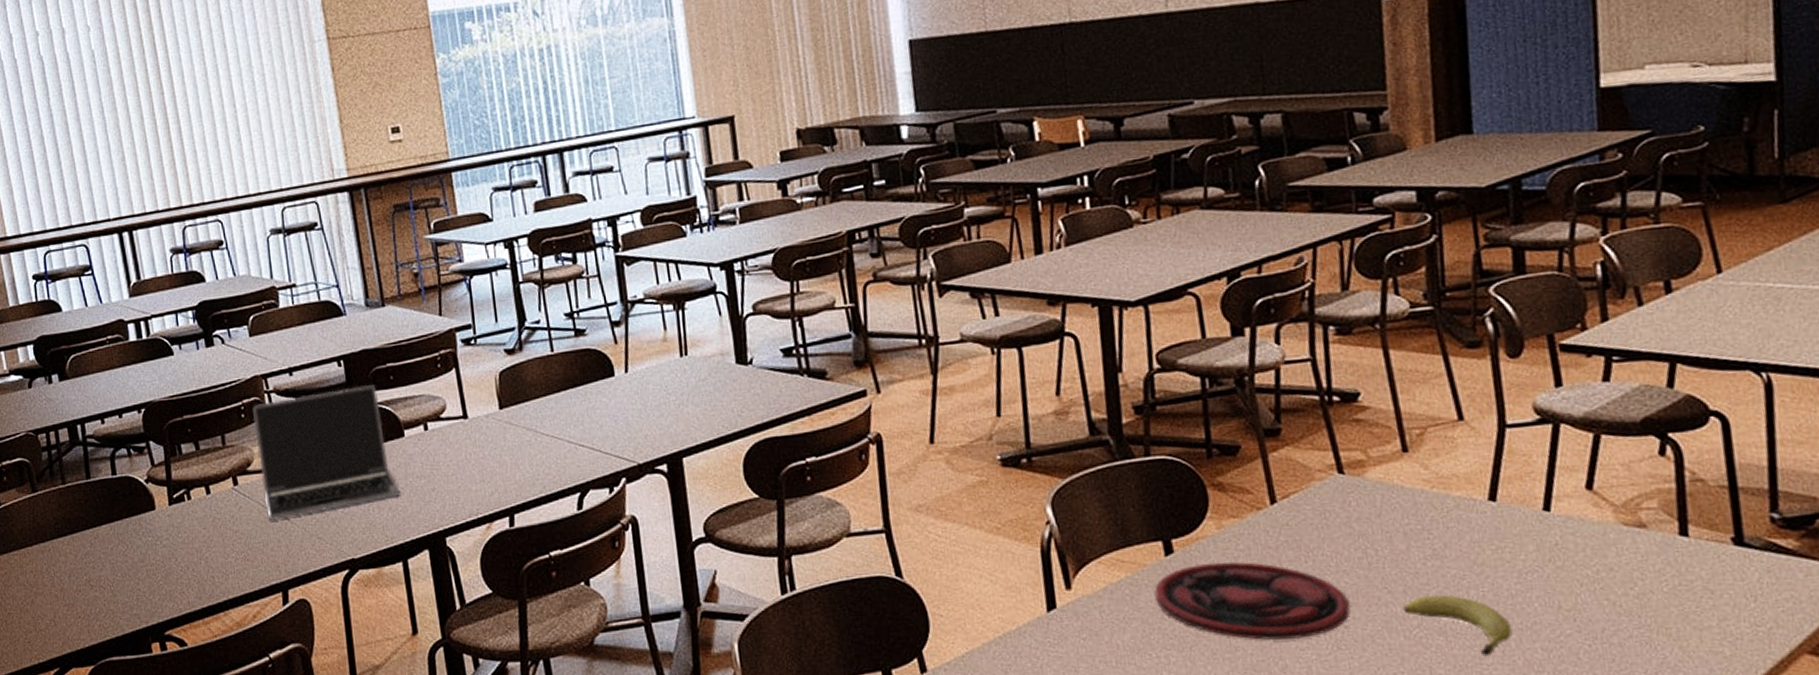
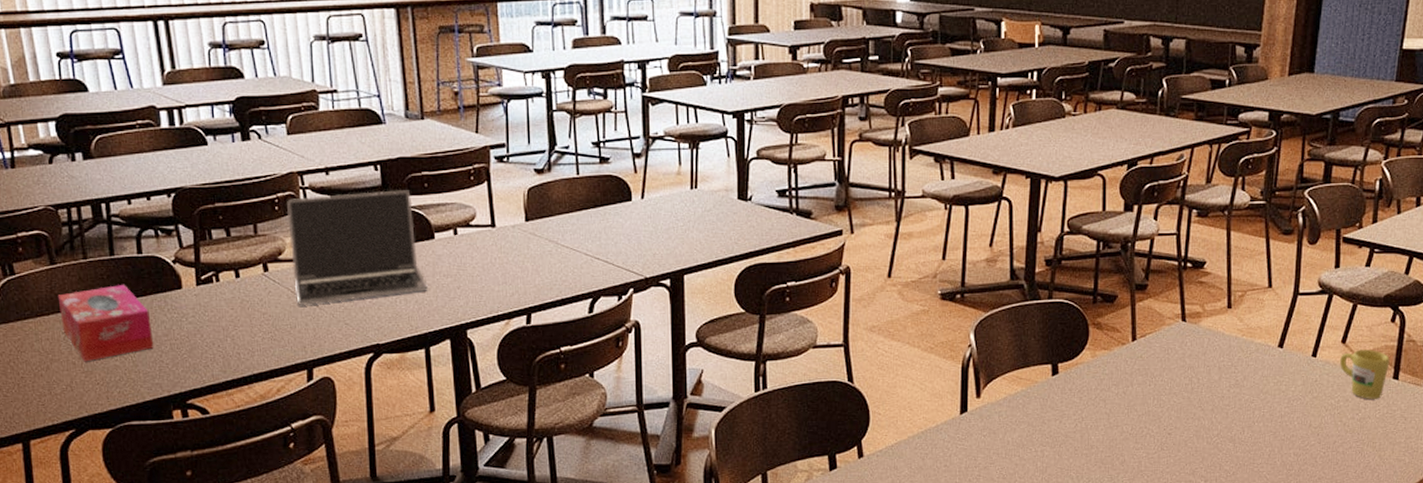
tissue box: none [39,508,131,594] -> present [57,284,154,362]
plate: present [1154,562,1350,640] -> none [1040,382,1174,441]
fruit: present [1402,594,1513,657] -> none [1209,413,1278,458]
mug: none [1587,496,1670,567] -> present [1339,350,1390,399]

